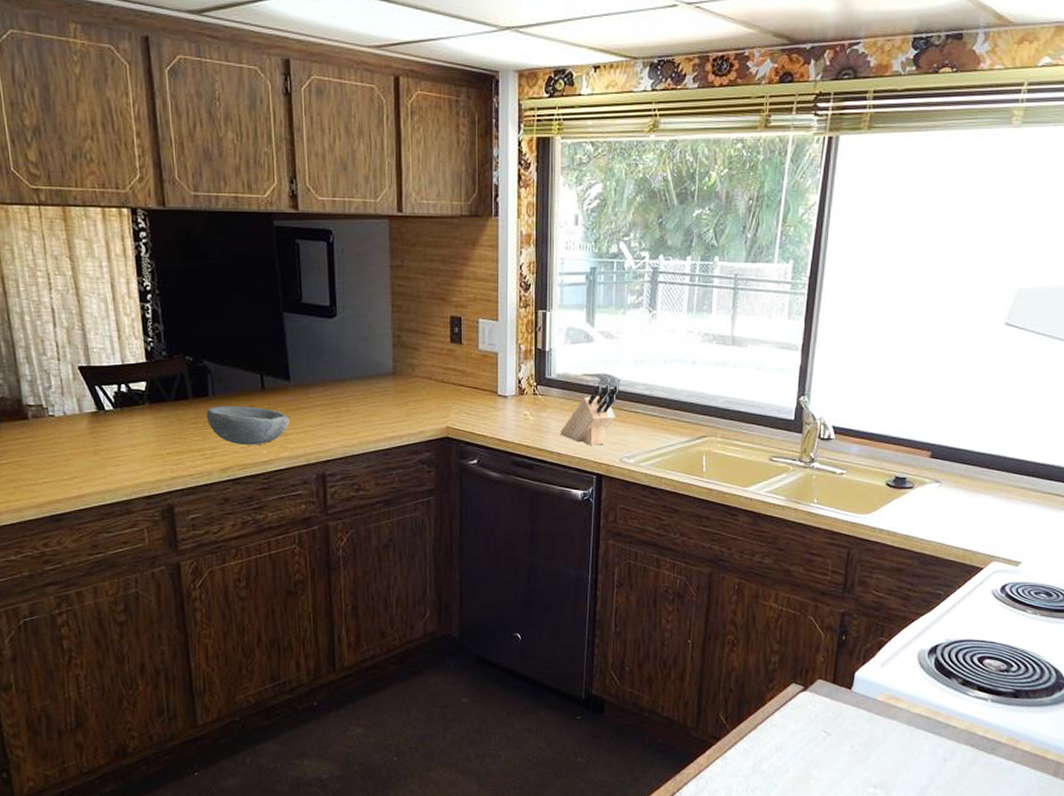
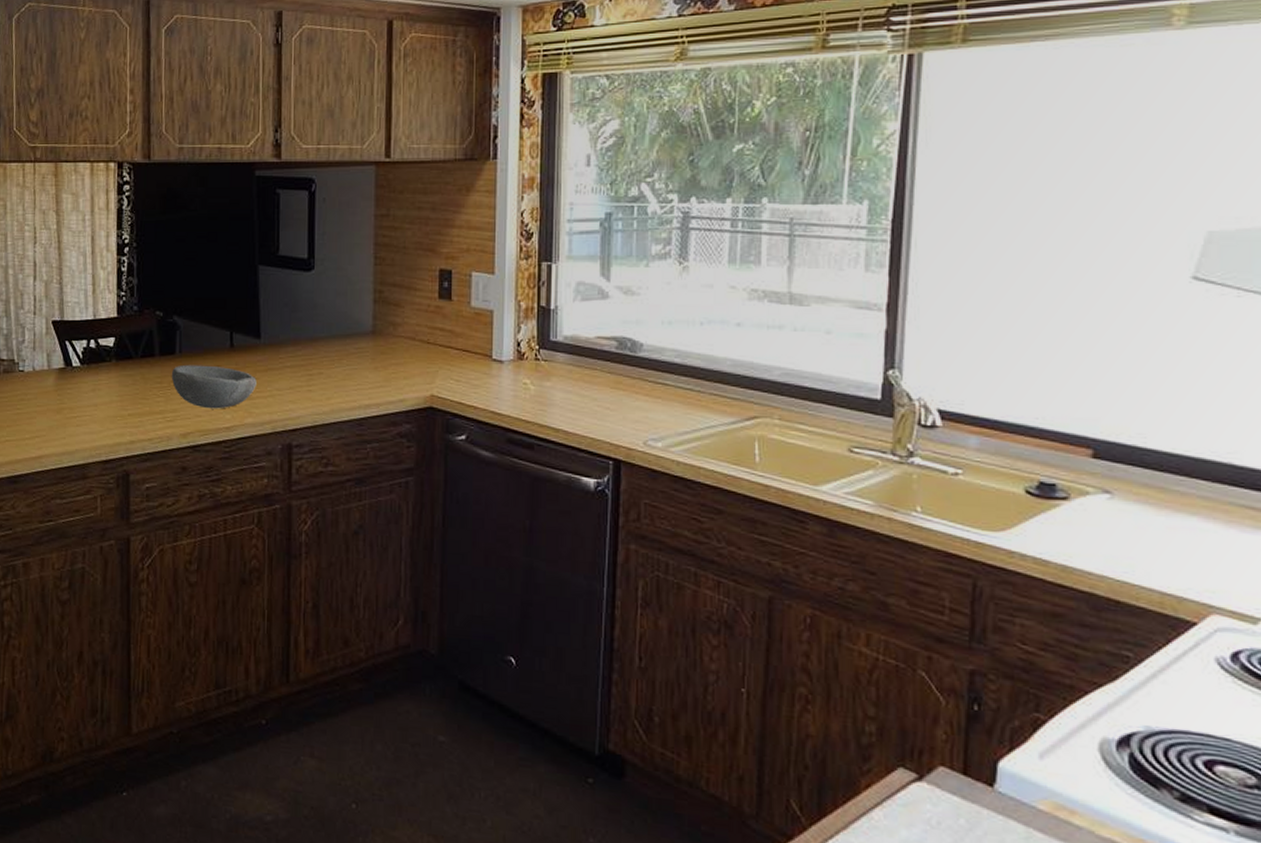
knife block: present [560,385,619,445] -> none [567,349,642,423]

